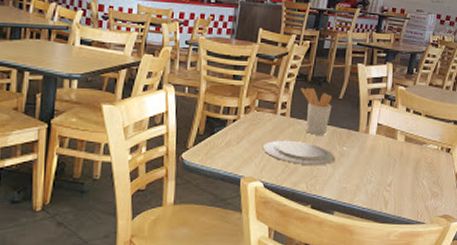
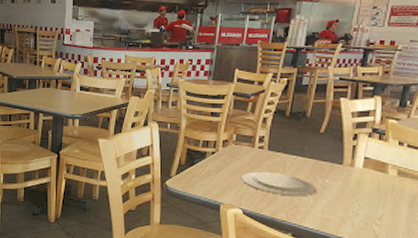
utensil holder: present [300,87,333,135] -> none [278,122,313,167]

